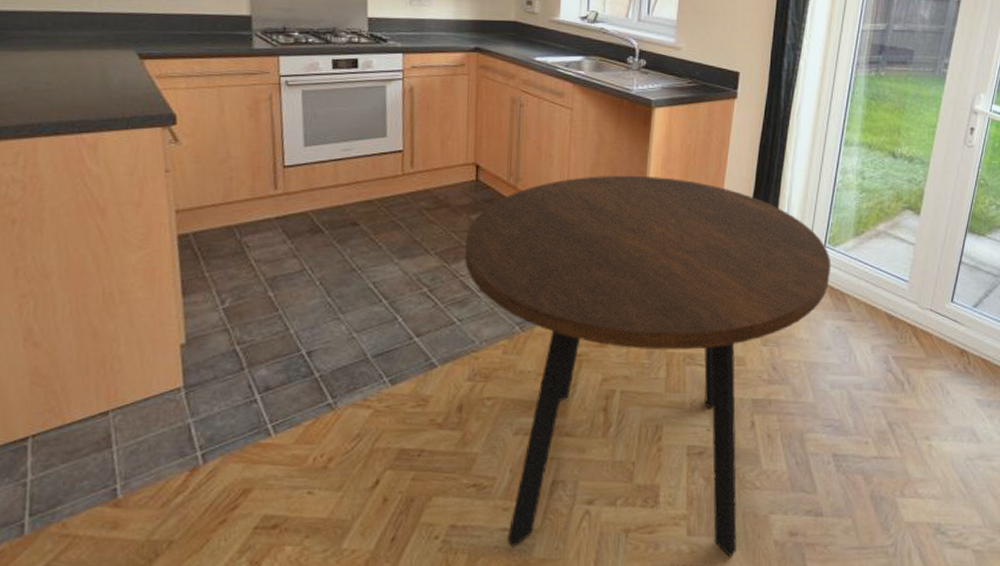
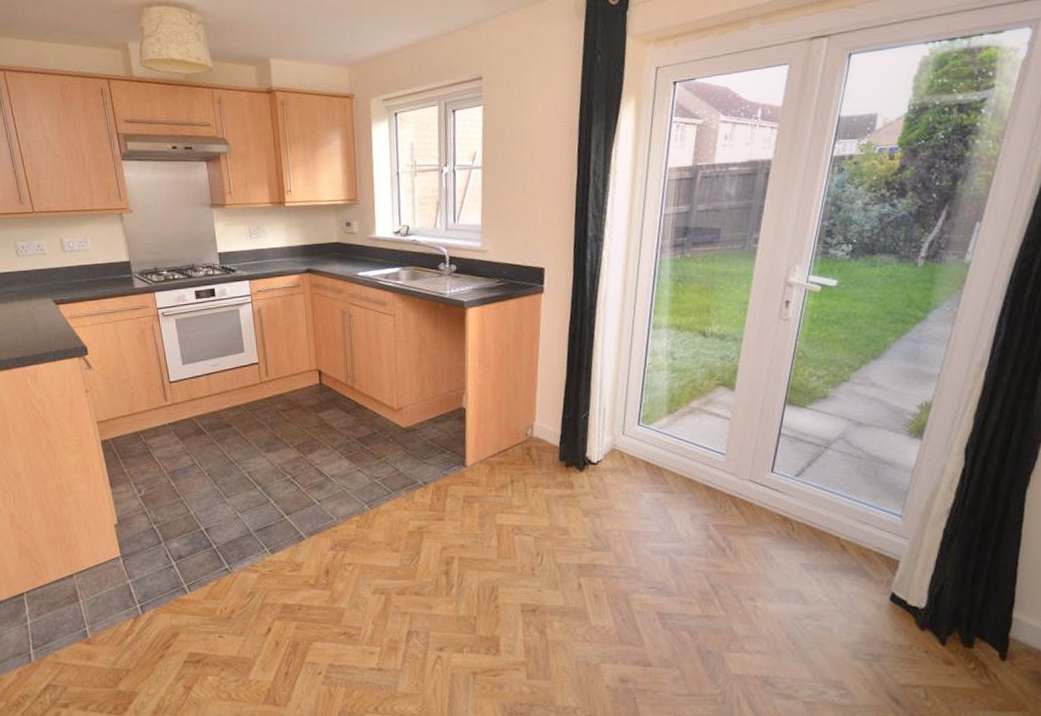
dining table: present [464,175,831,557] -> none [316,370,646,698]

